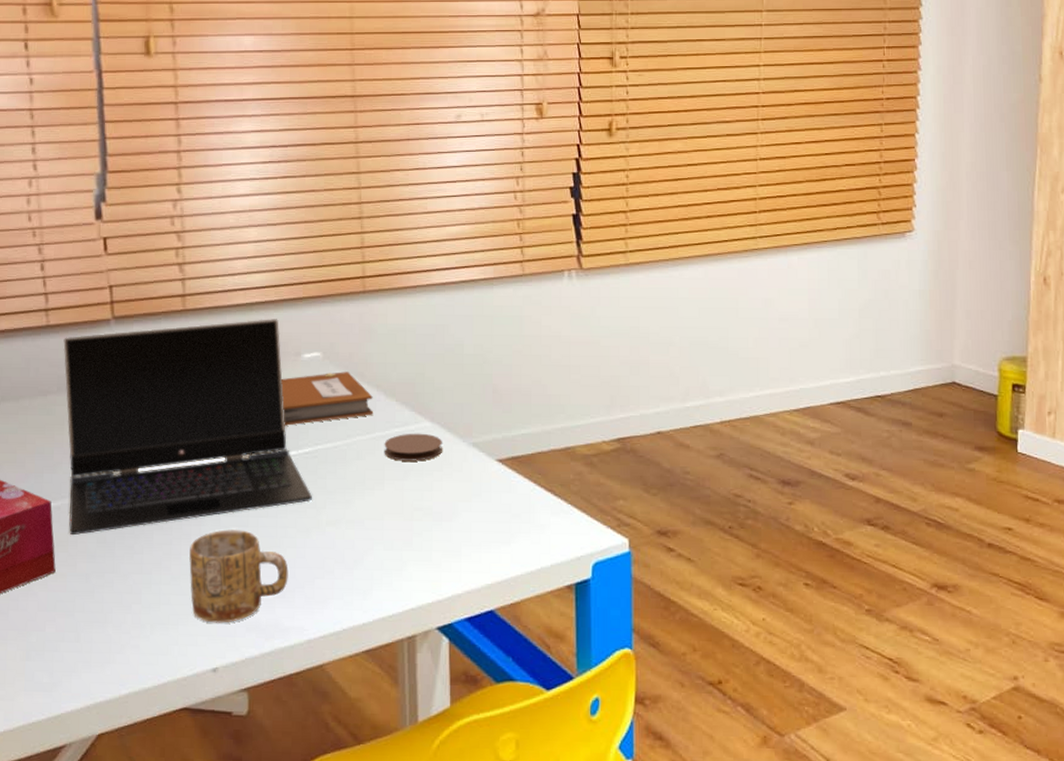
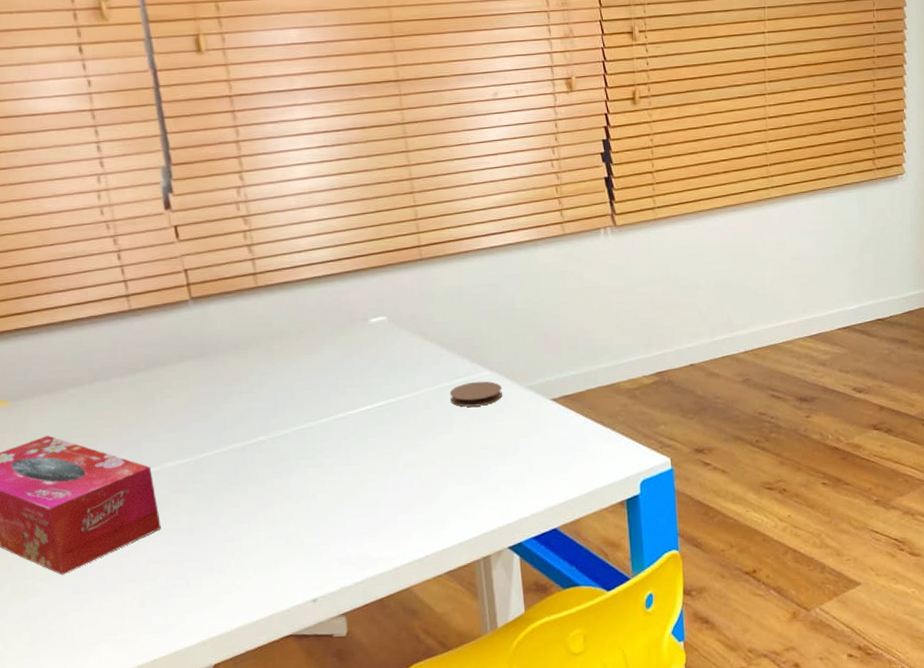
laptop computer: present [63,319,312,535] -> none [146,289,389,495]
mug: present [189,529,289,623] -> none [282,478,373,561]
notebook: present [281,372,374,426] -> none [352,332,438,384]

